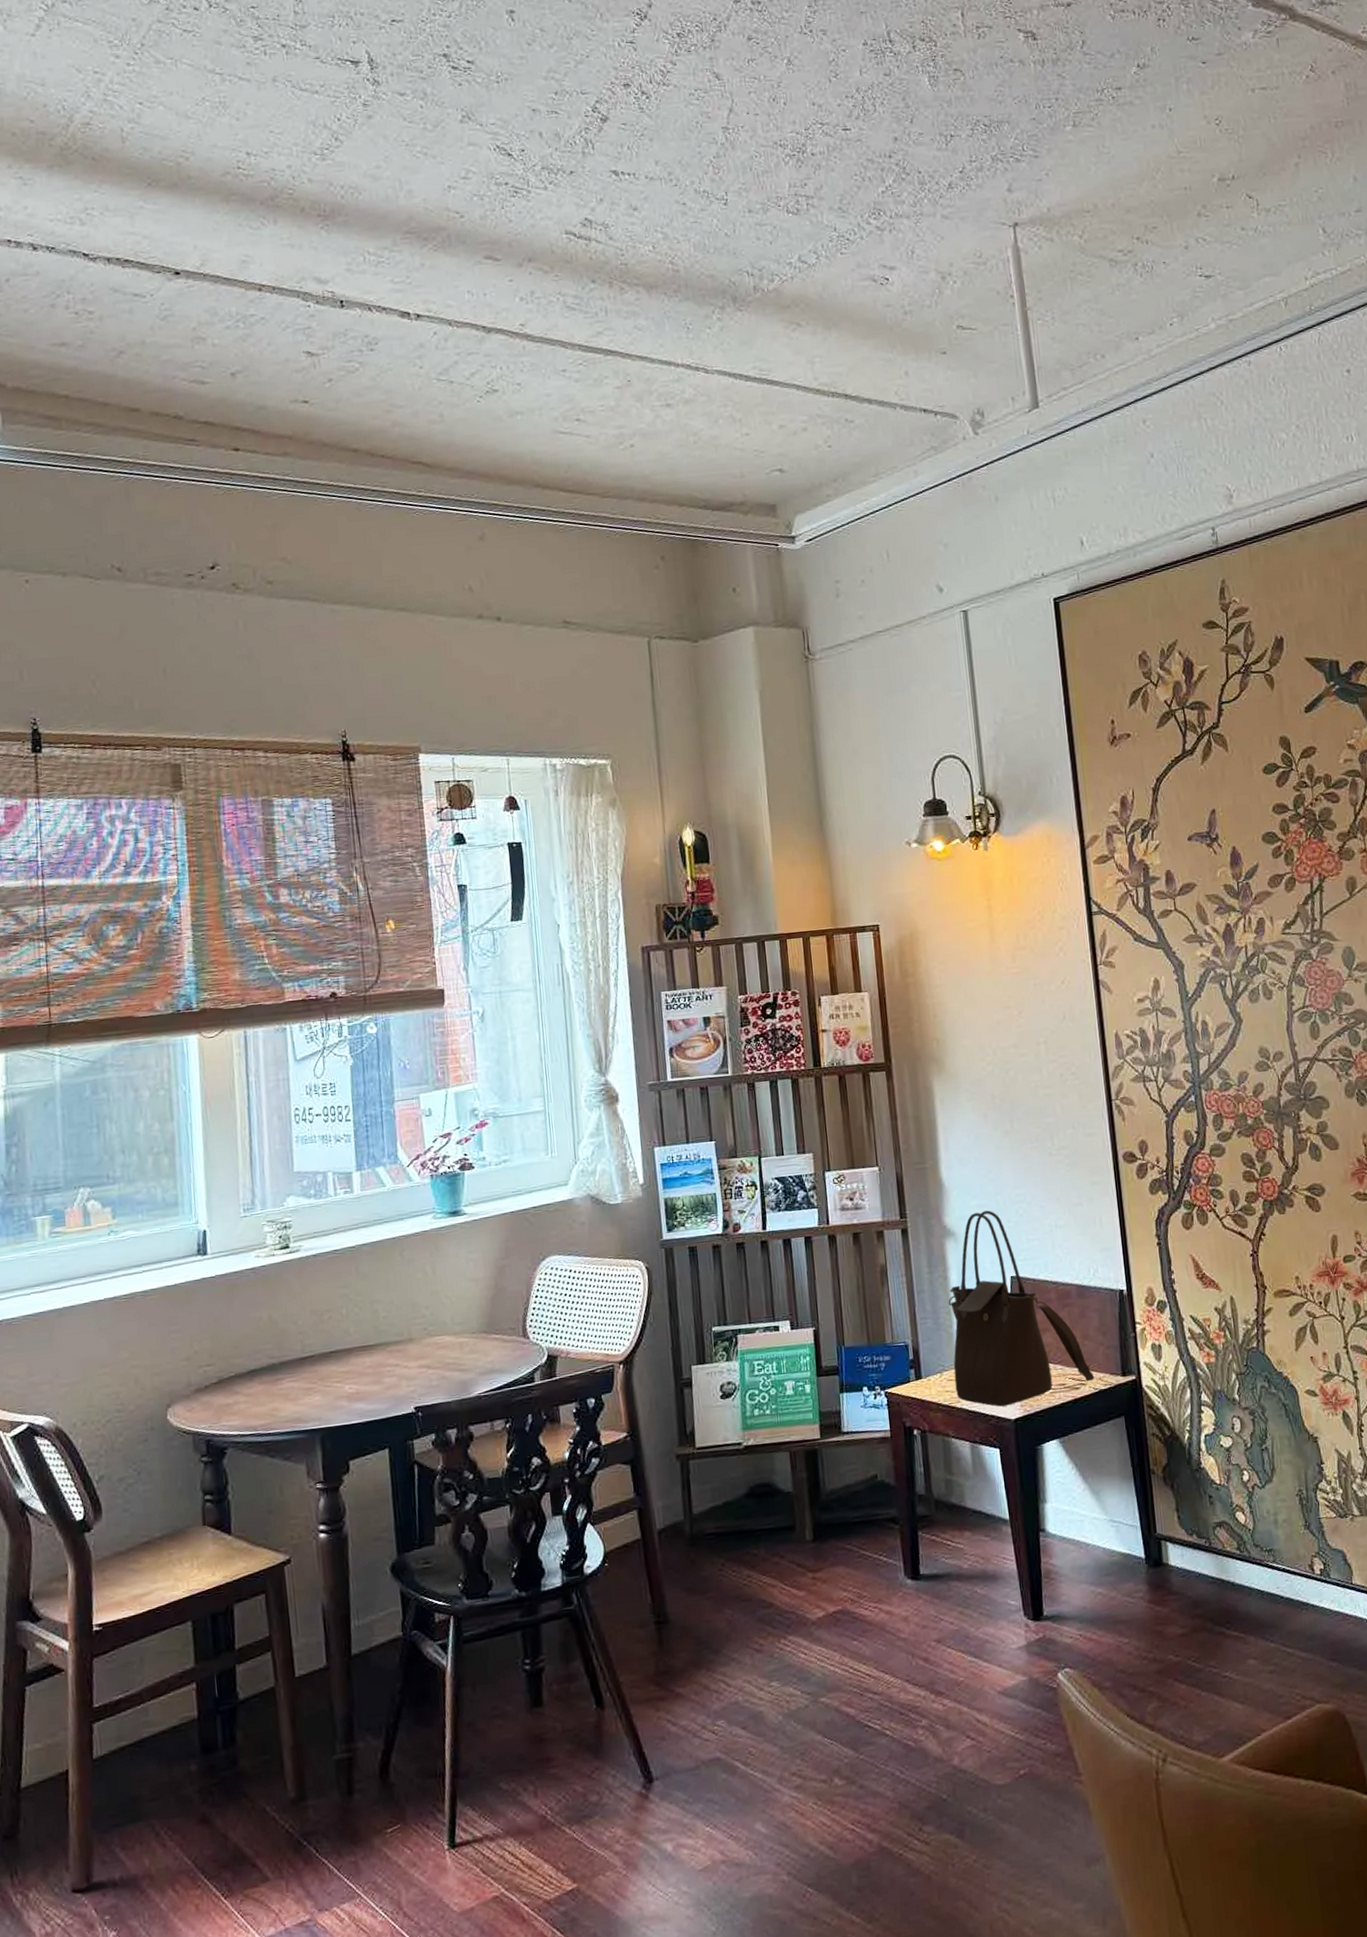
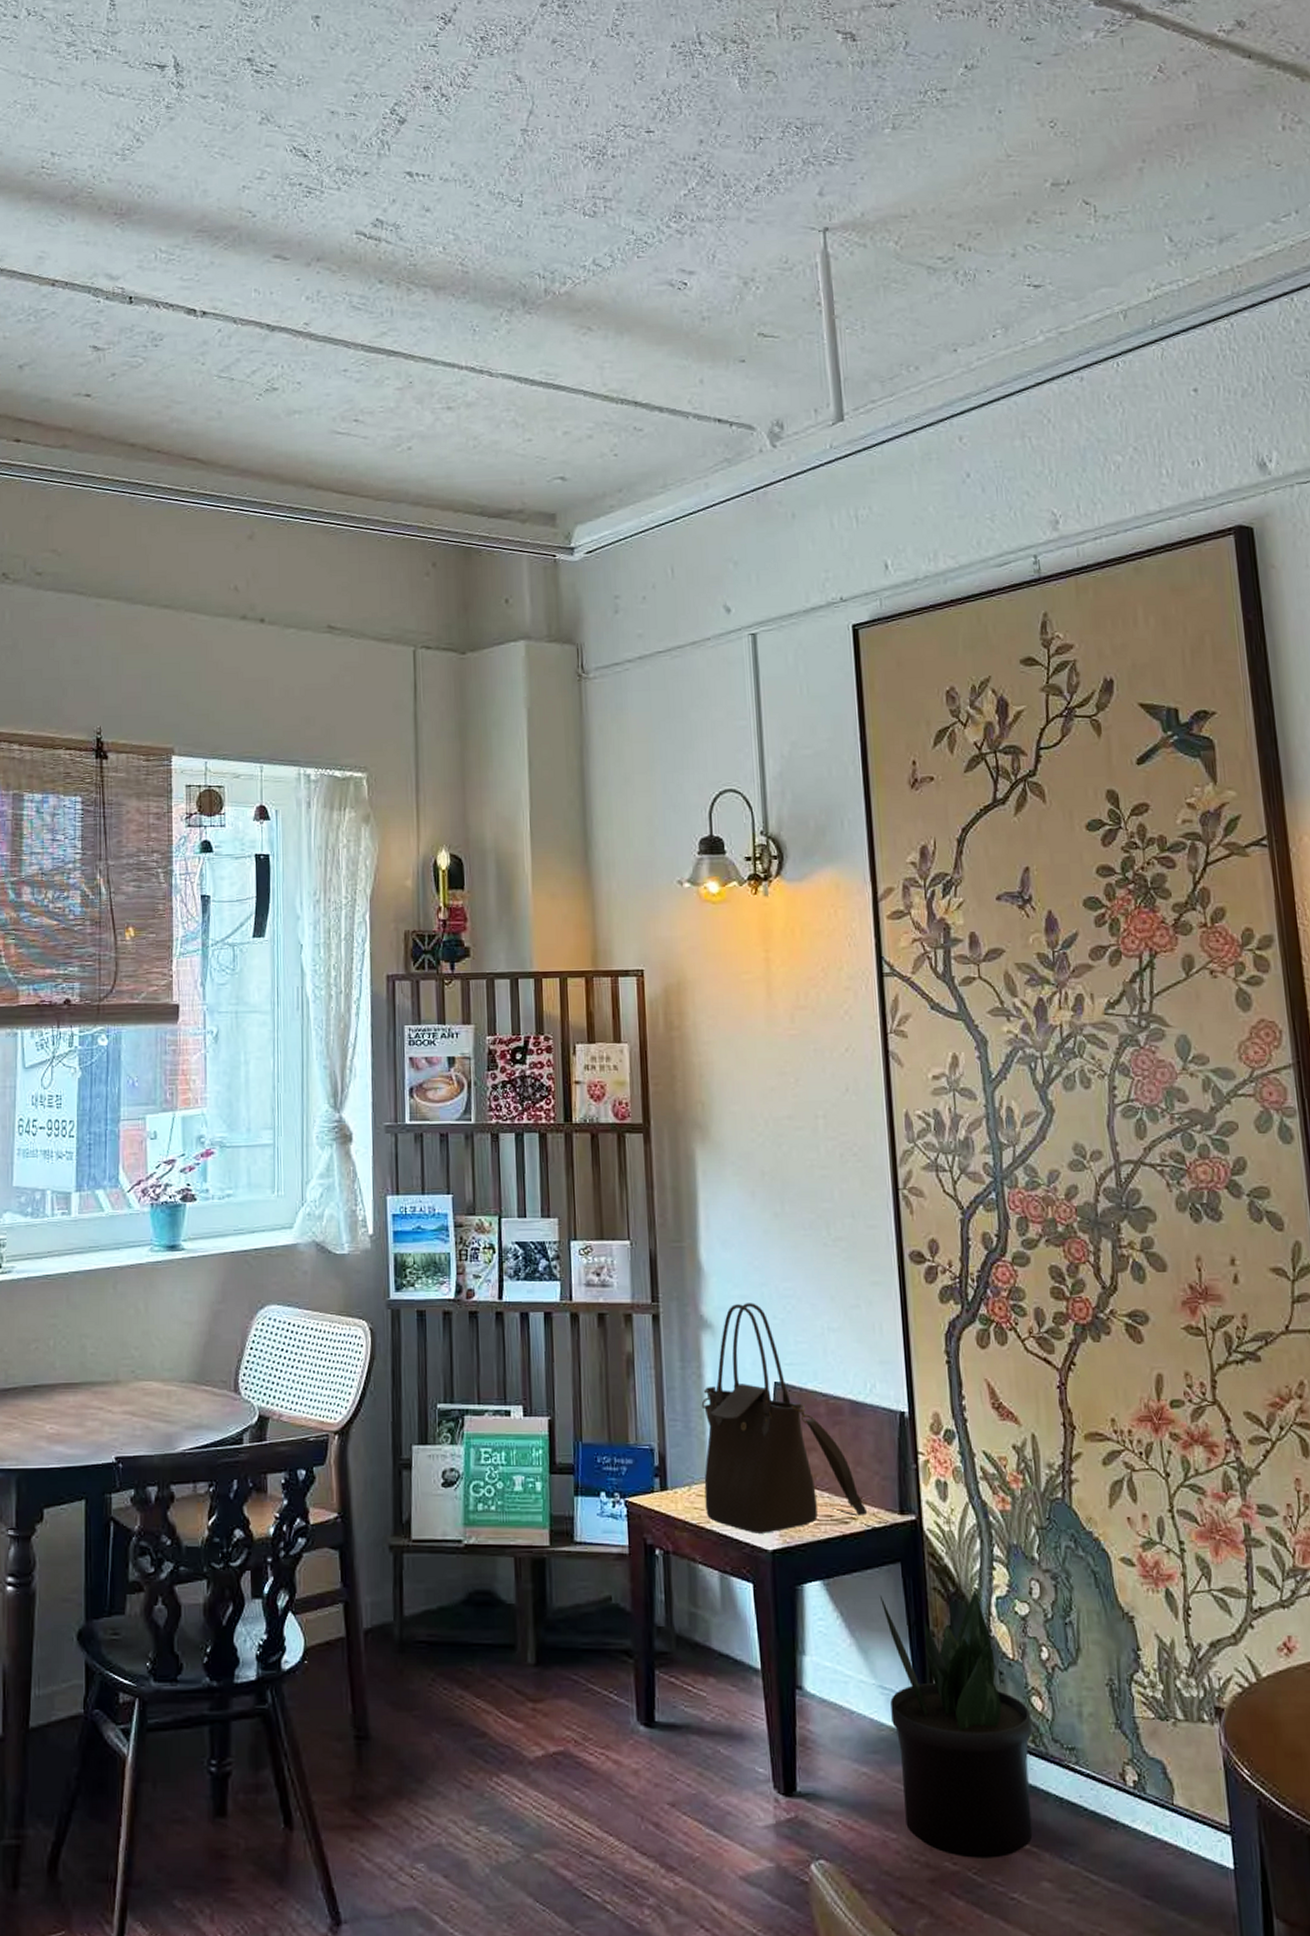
planter: none [1107,1431,1240,1650] -> present [879,1589,1033,1858]

